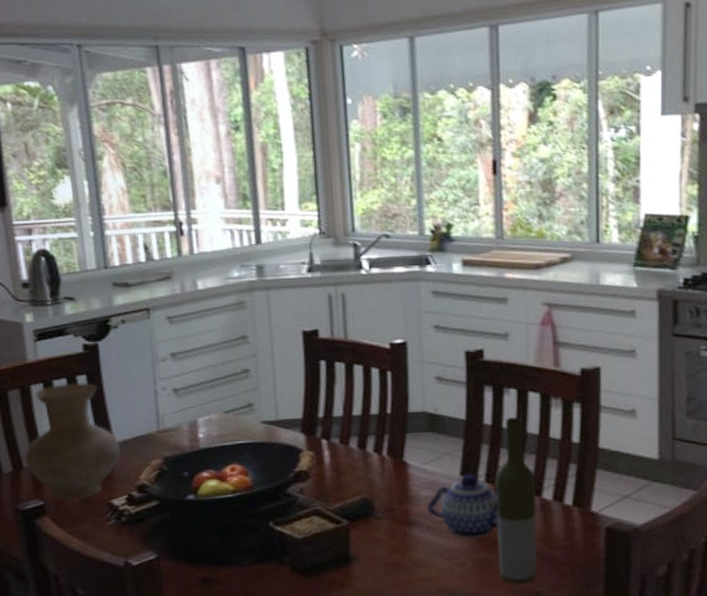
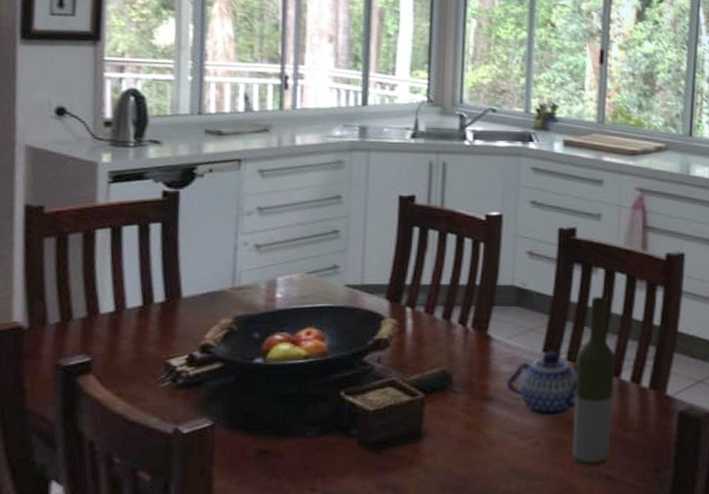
vase: present [24,382,121,501] -> none [75,230,189,358]

